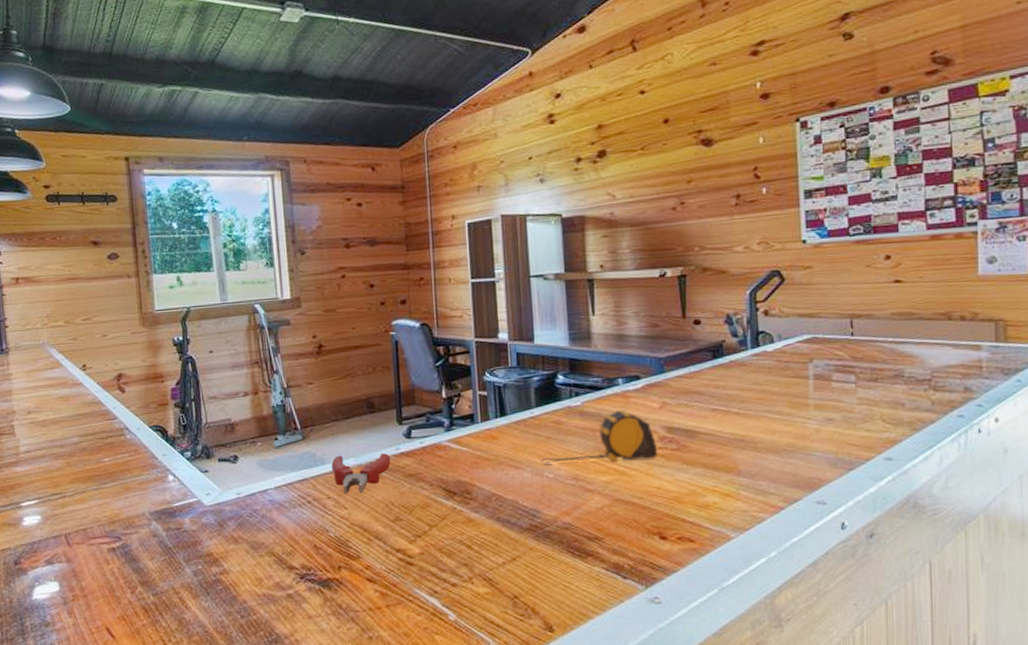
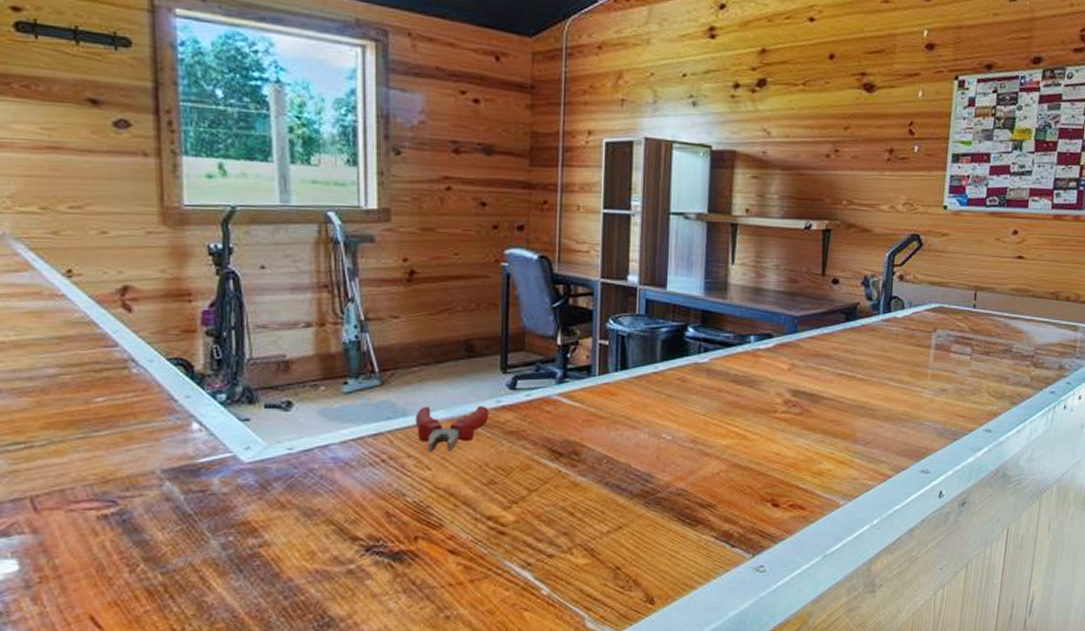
tape measure: present [540,410,658,464] -> none [659,370,781,425]

